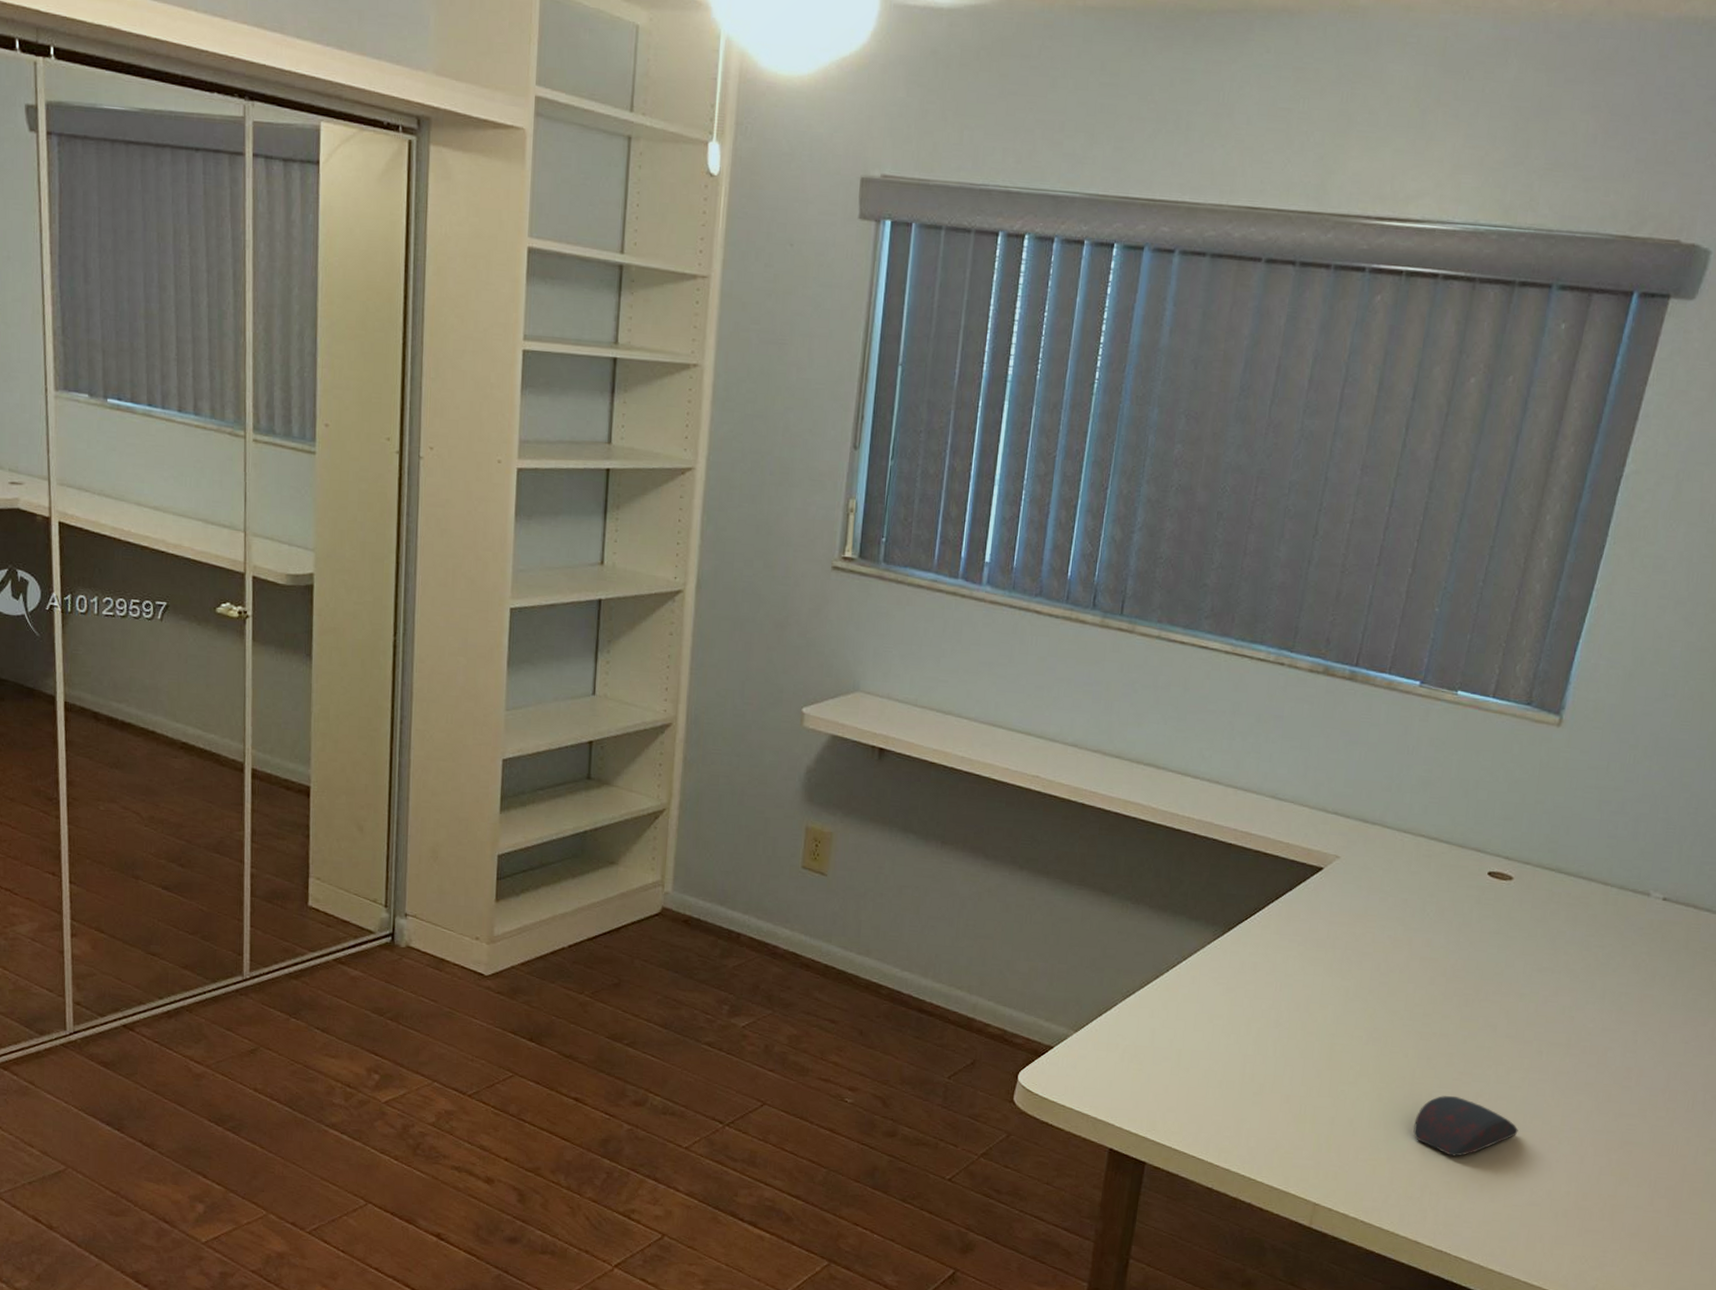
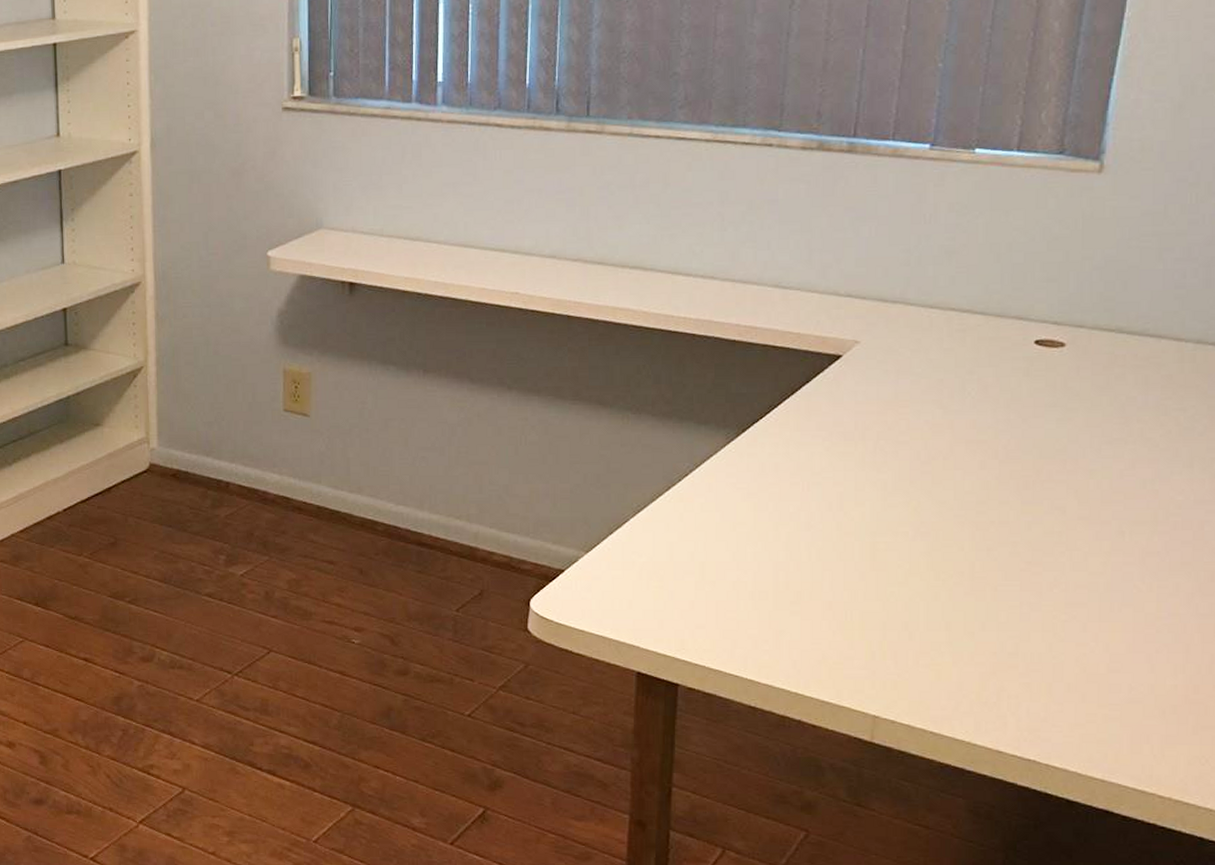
computer mouse: present [1413,1096,1518,1157] -> none [980,589,1106,655]

